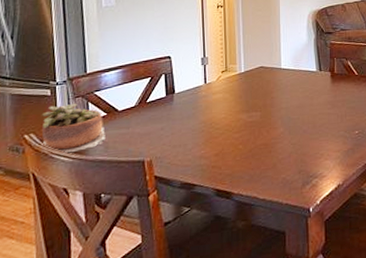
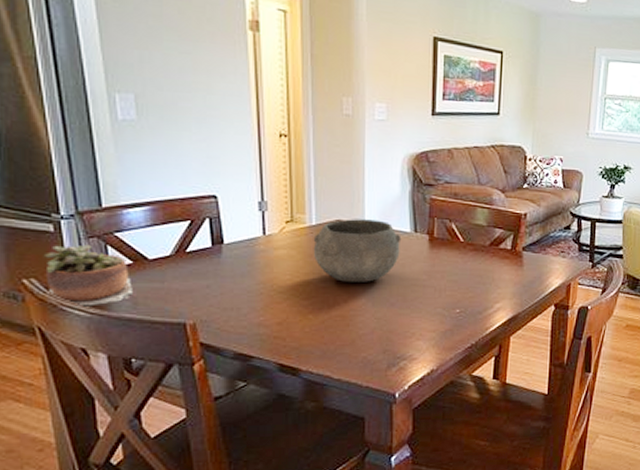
bowl: none [242,64,310,116] -> present [313,219,402,282]

